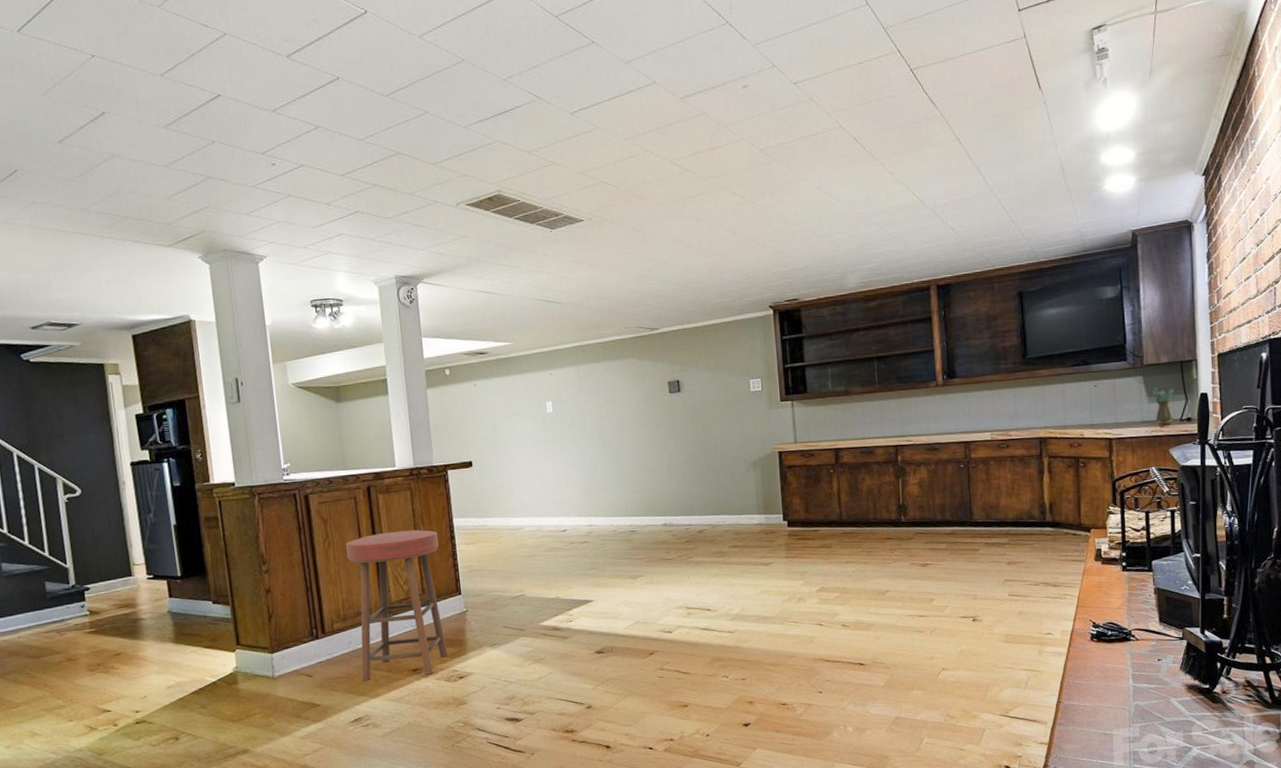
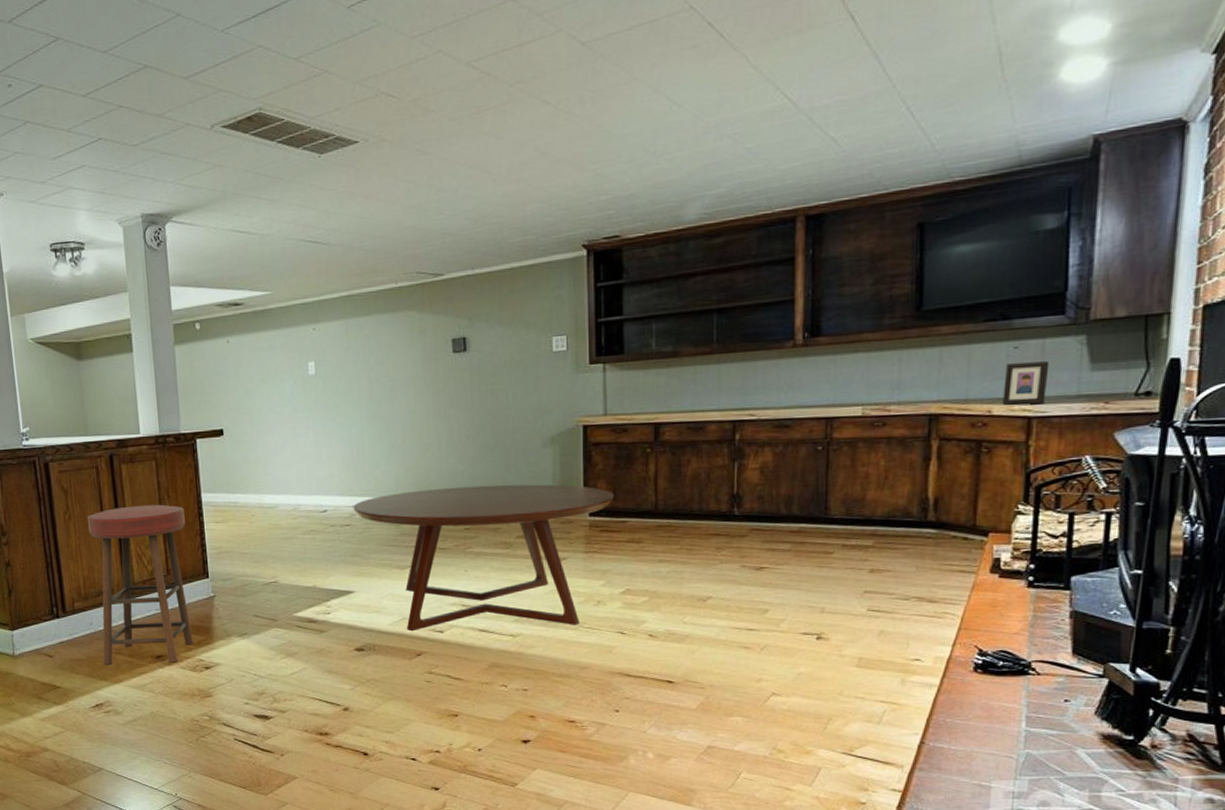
coffee table: none [589,501,808,633] -> present [353,484,615,631]
picture frame: none [1090,396,1120,430] -> present [1002,361,1050,406]
vase: present [1150,386,1174,427] -> none [1095,348,1131,404]

